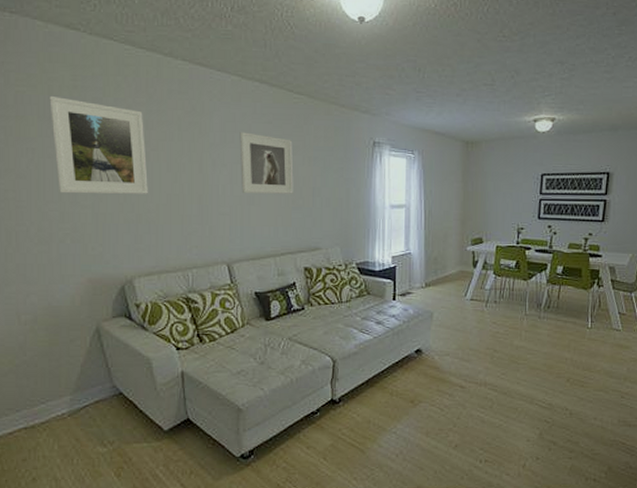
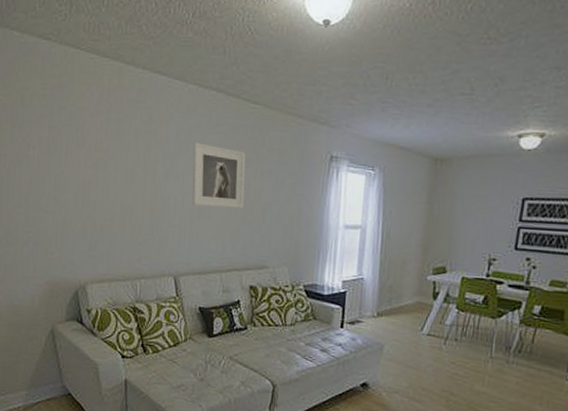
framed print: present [49,95,148,194] -> none [21,103,105,202]

